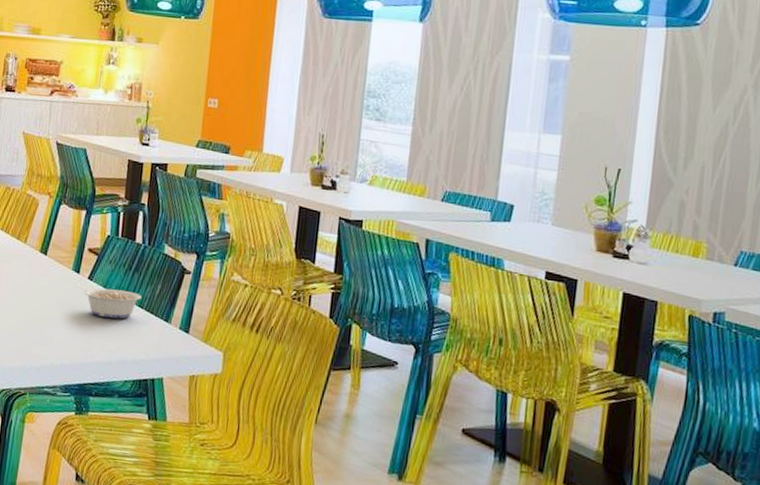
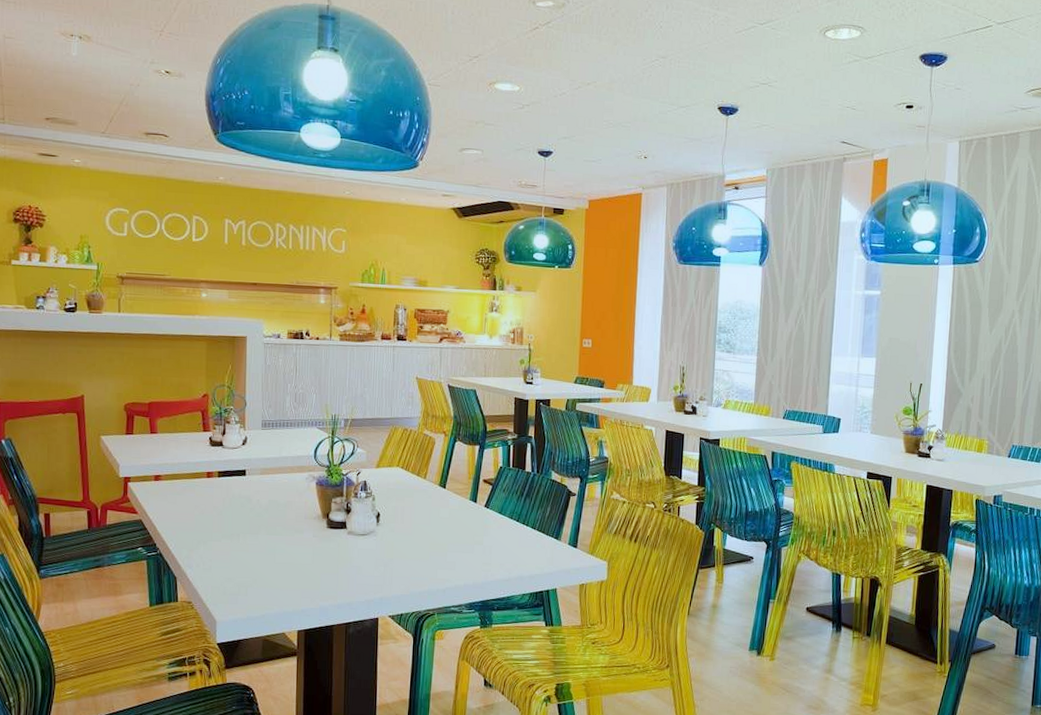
legume: present [75,284,141,319] -> none [473,512,533,540]

